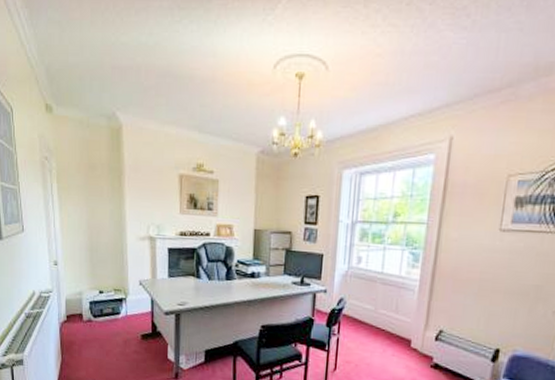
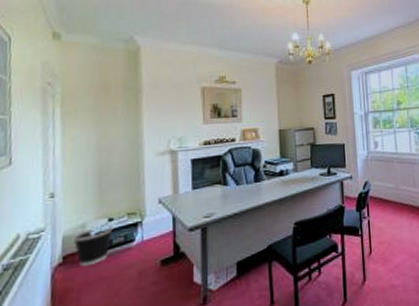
wastebasket: none [73,296,103,327] -> present [72,224,113,267]

